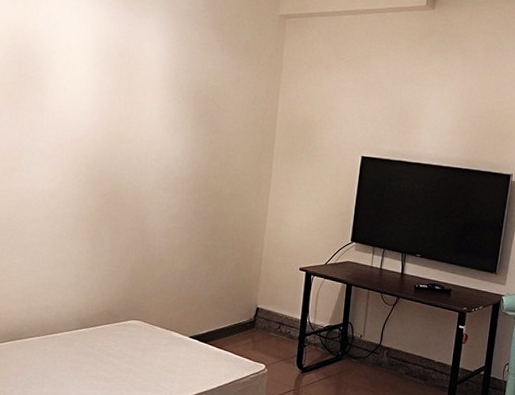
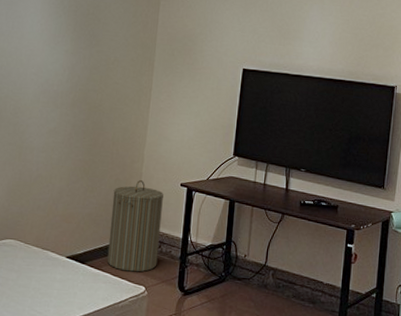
laundry hamper: none [228,264,283,351] -> present [107,179,164,272]

